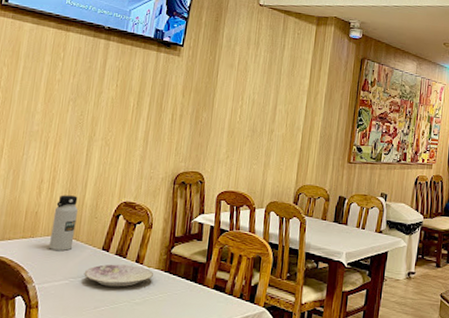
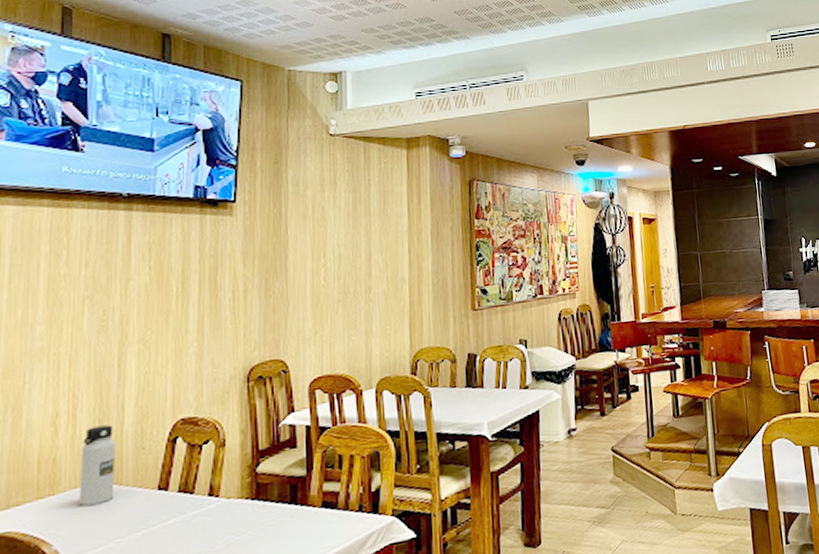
plate: present [84,264,153,287] -> none [135,500,235,539]

